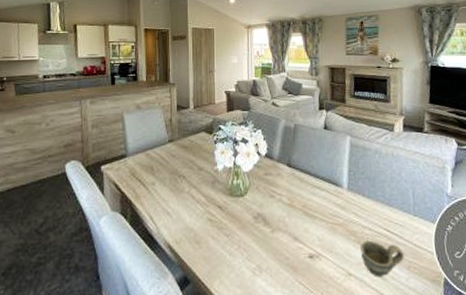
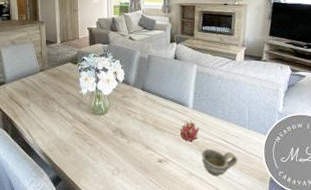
fruit: none [332,203,357,232] -> present [179,120,199,142]

